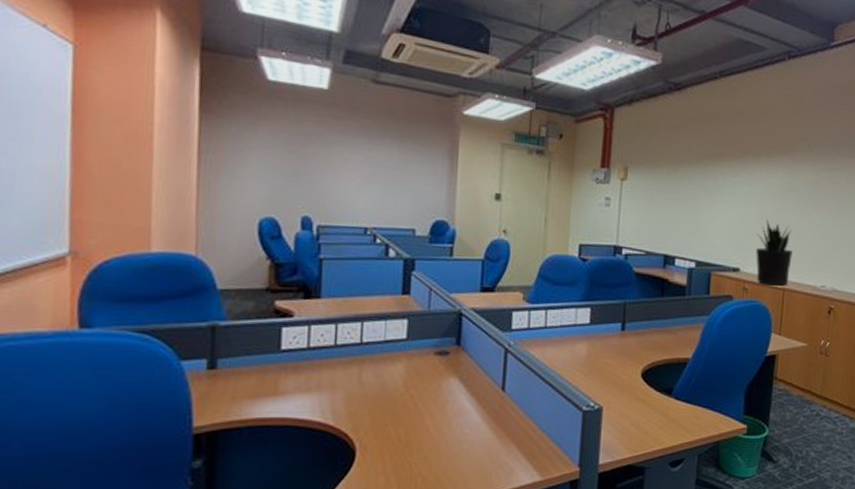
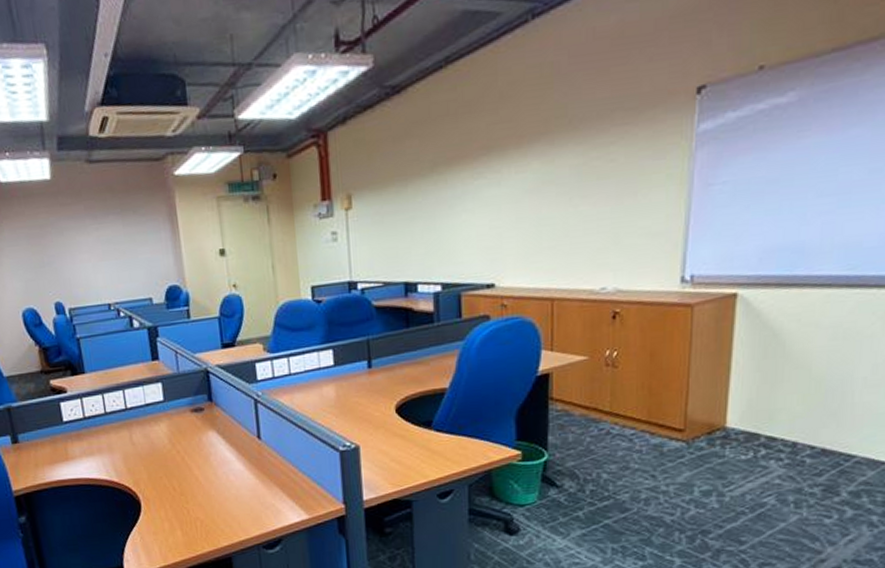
planter: present [756,220,793,286] -> none [513,222,560,298]

